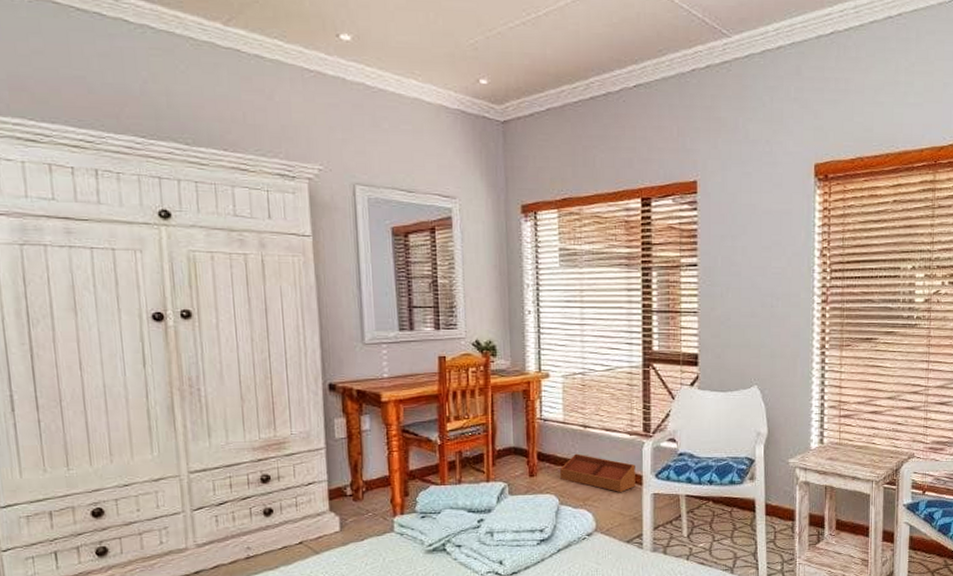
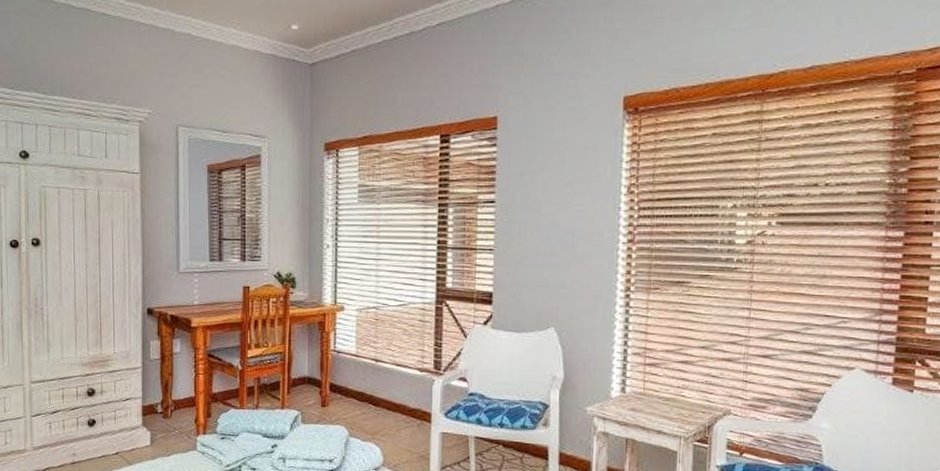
storage bin: present [560,453,636,492] -> none [351,387,425,429]

